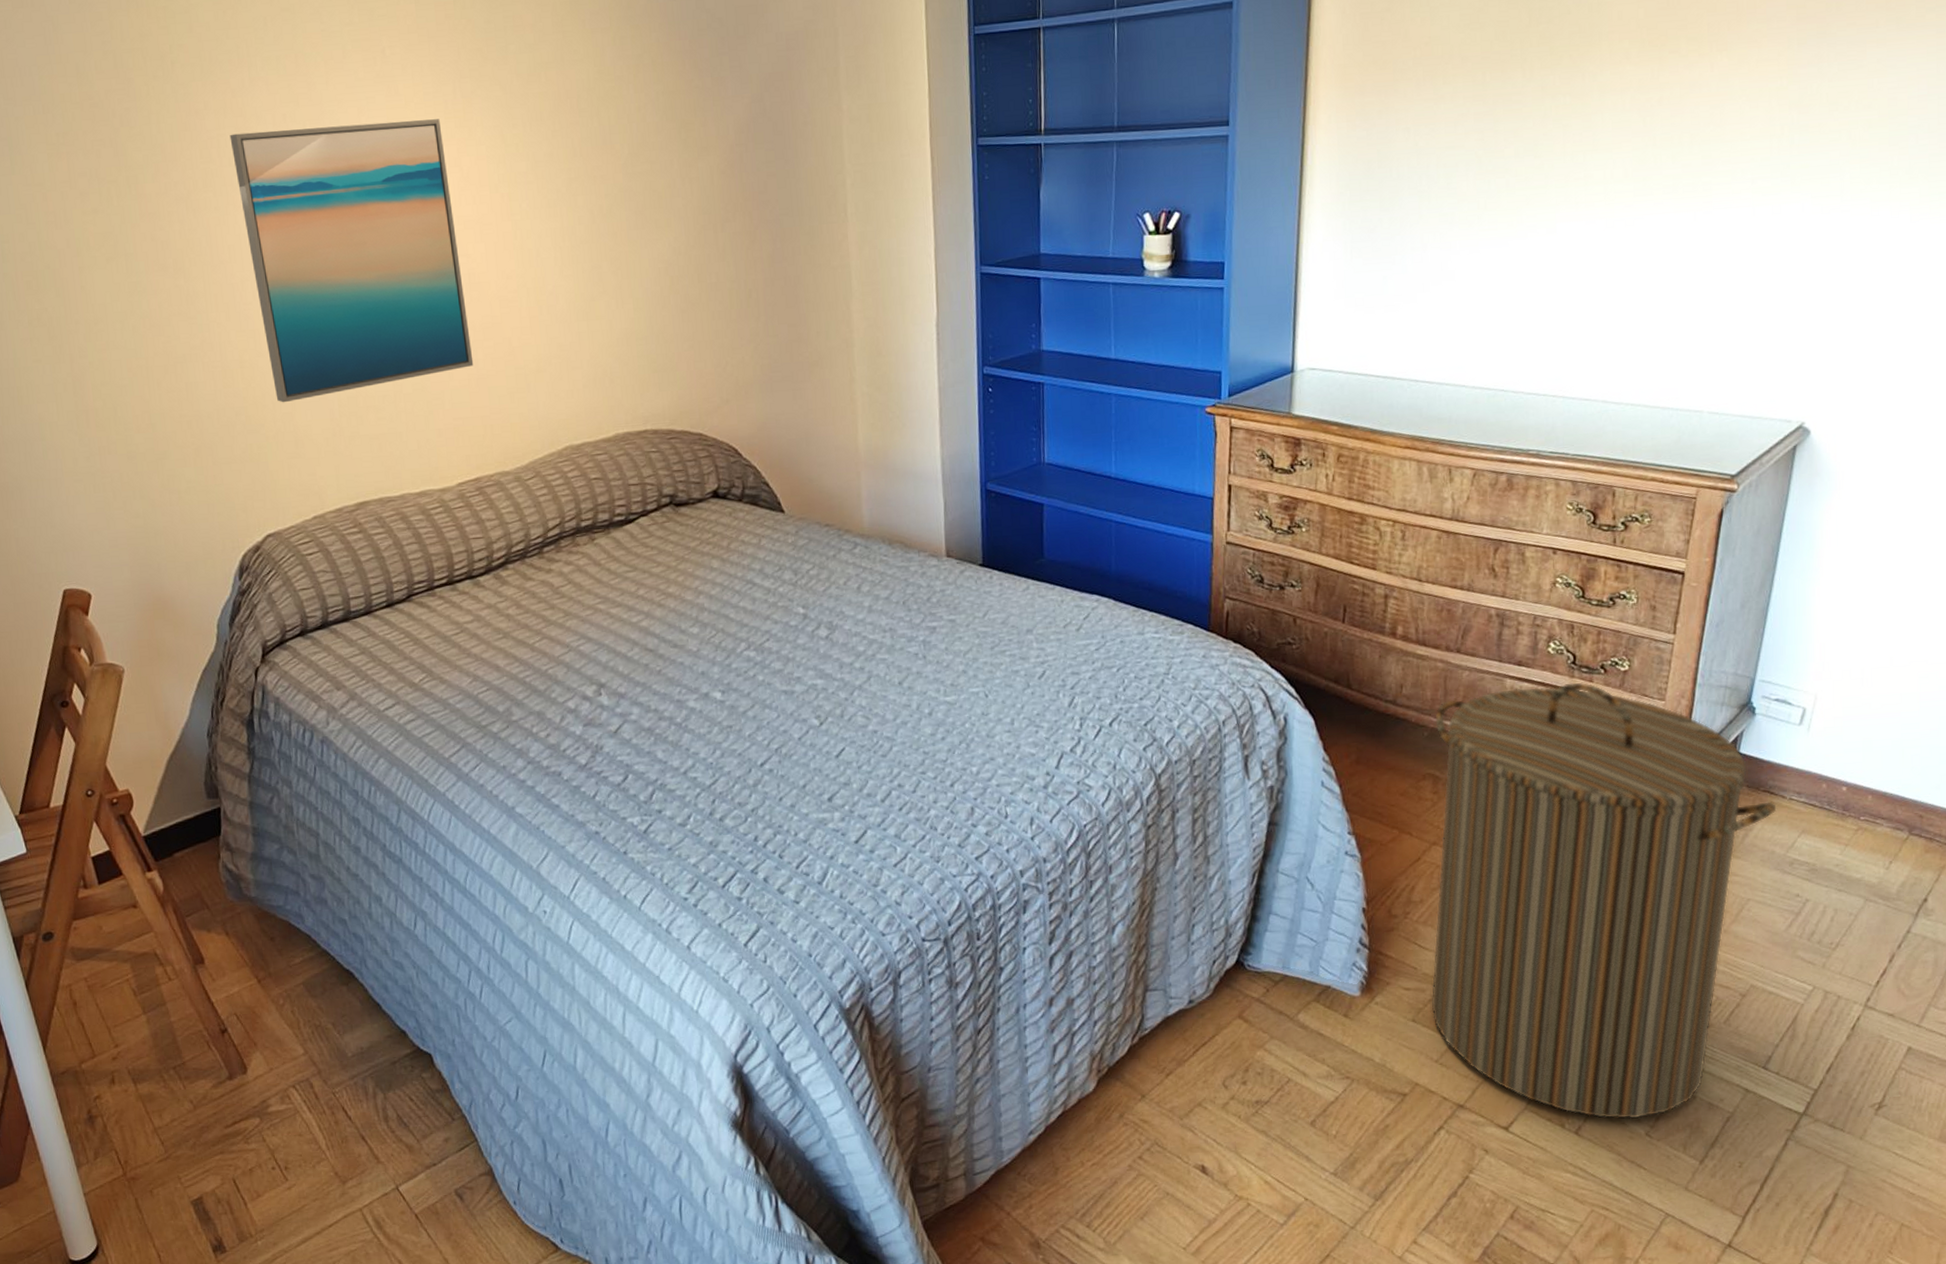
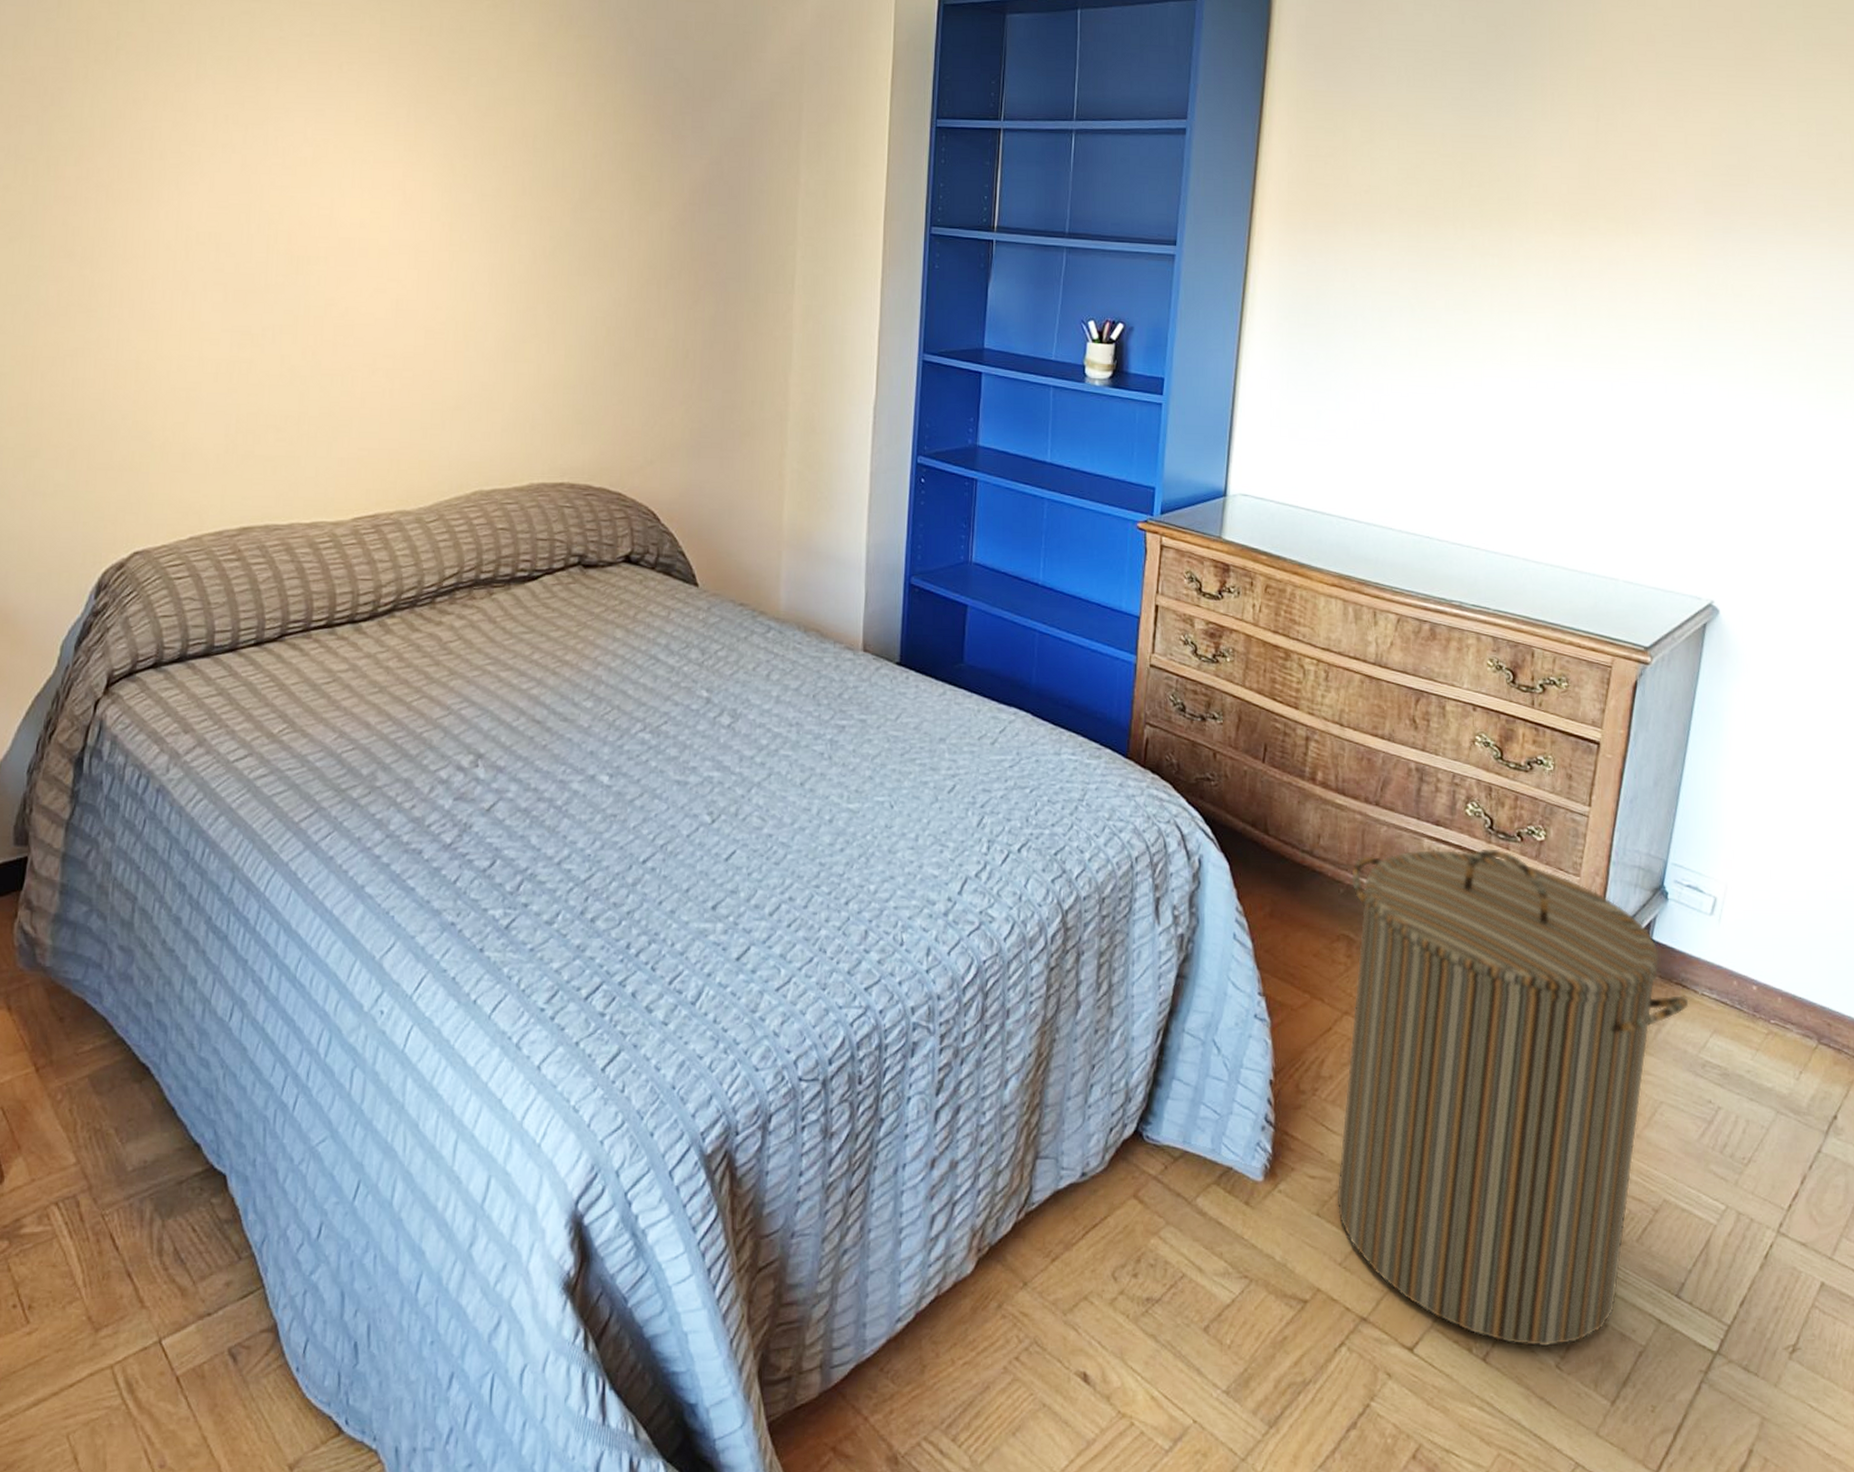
wall art: present [229,119,474,403] -> none [165,128,390,412]

